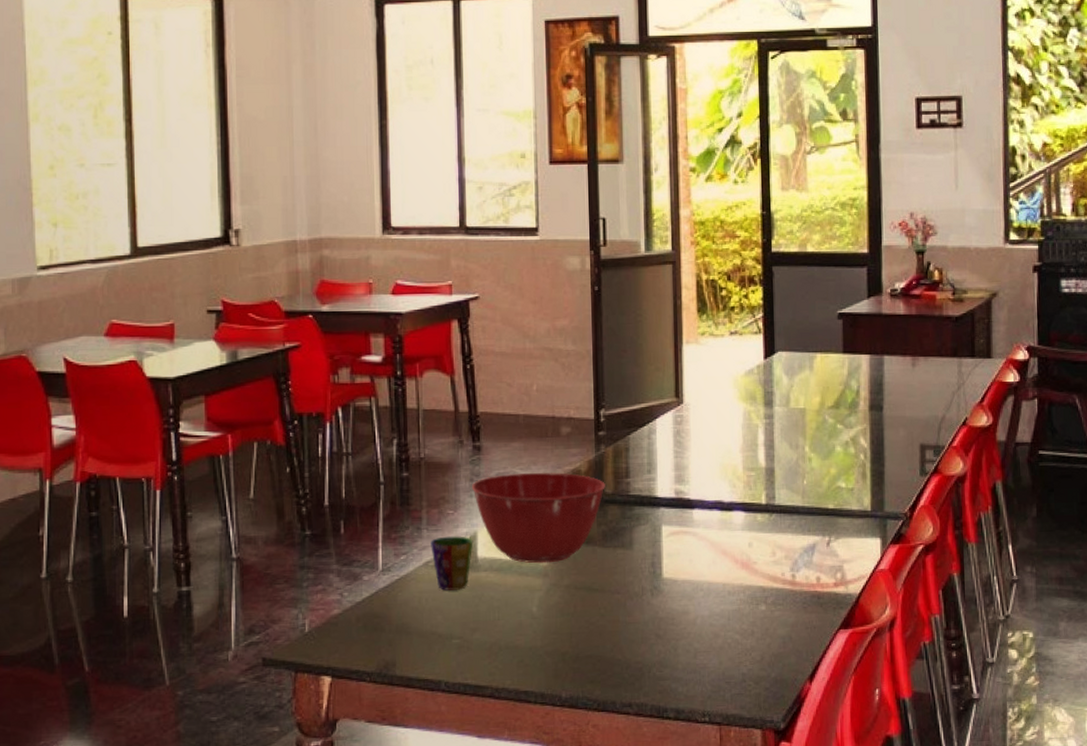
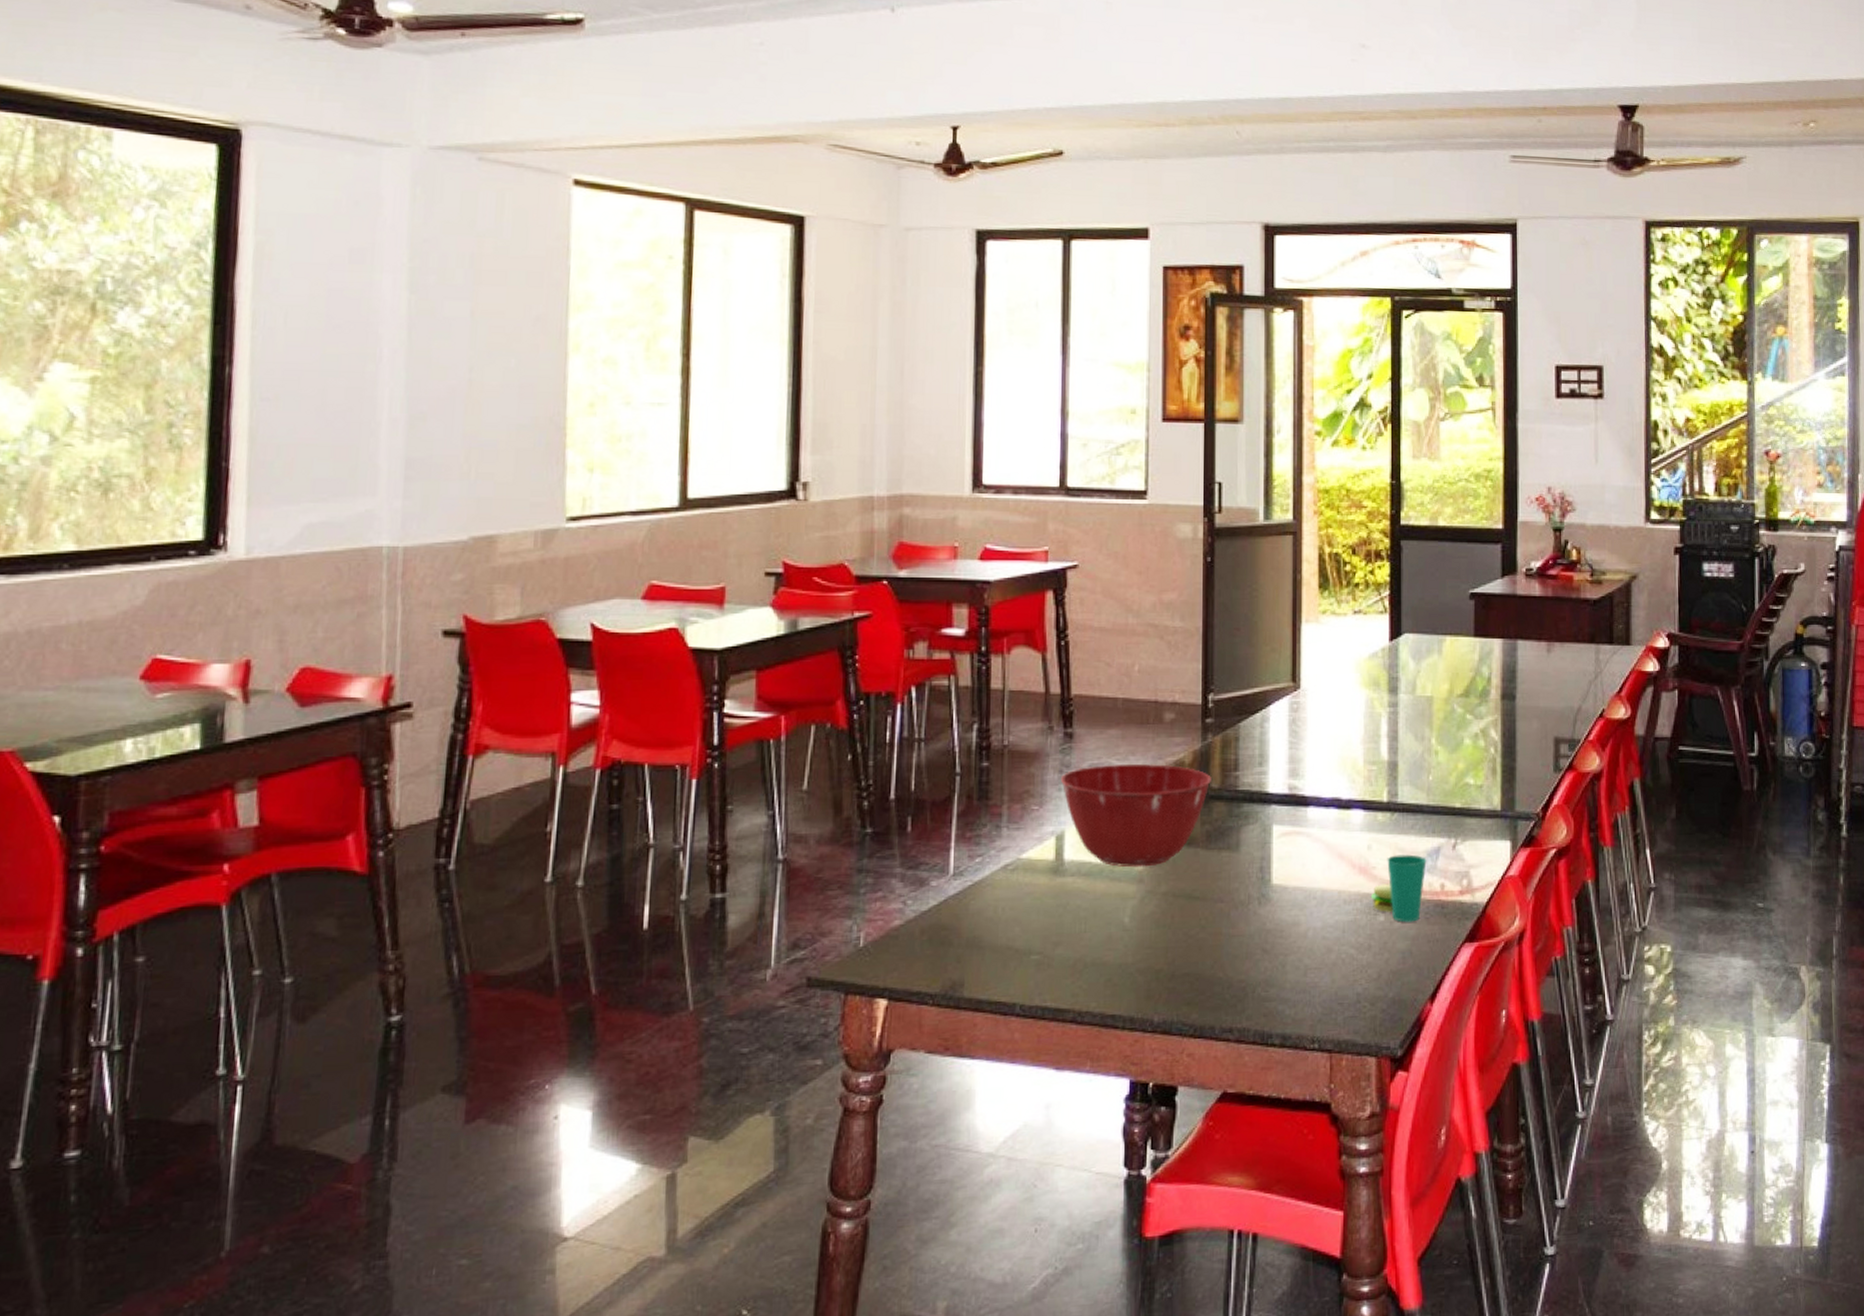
cup: present [431,536,473,591] -> none [1011,835,1060,898]
cup: none [752,551,803,611] -> present [1370,854,1427,922]

